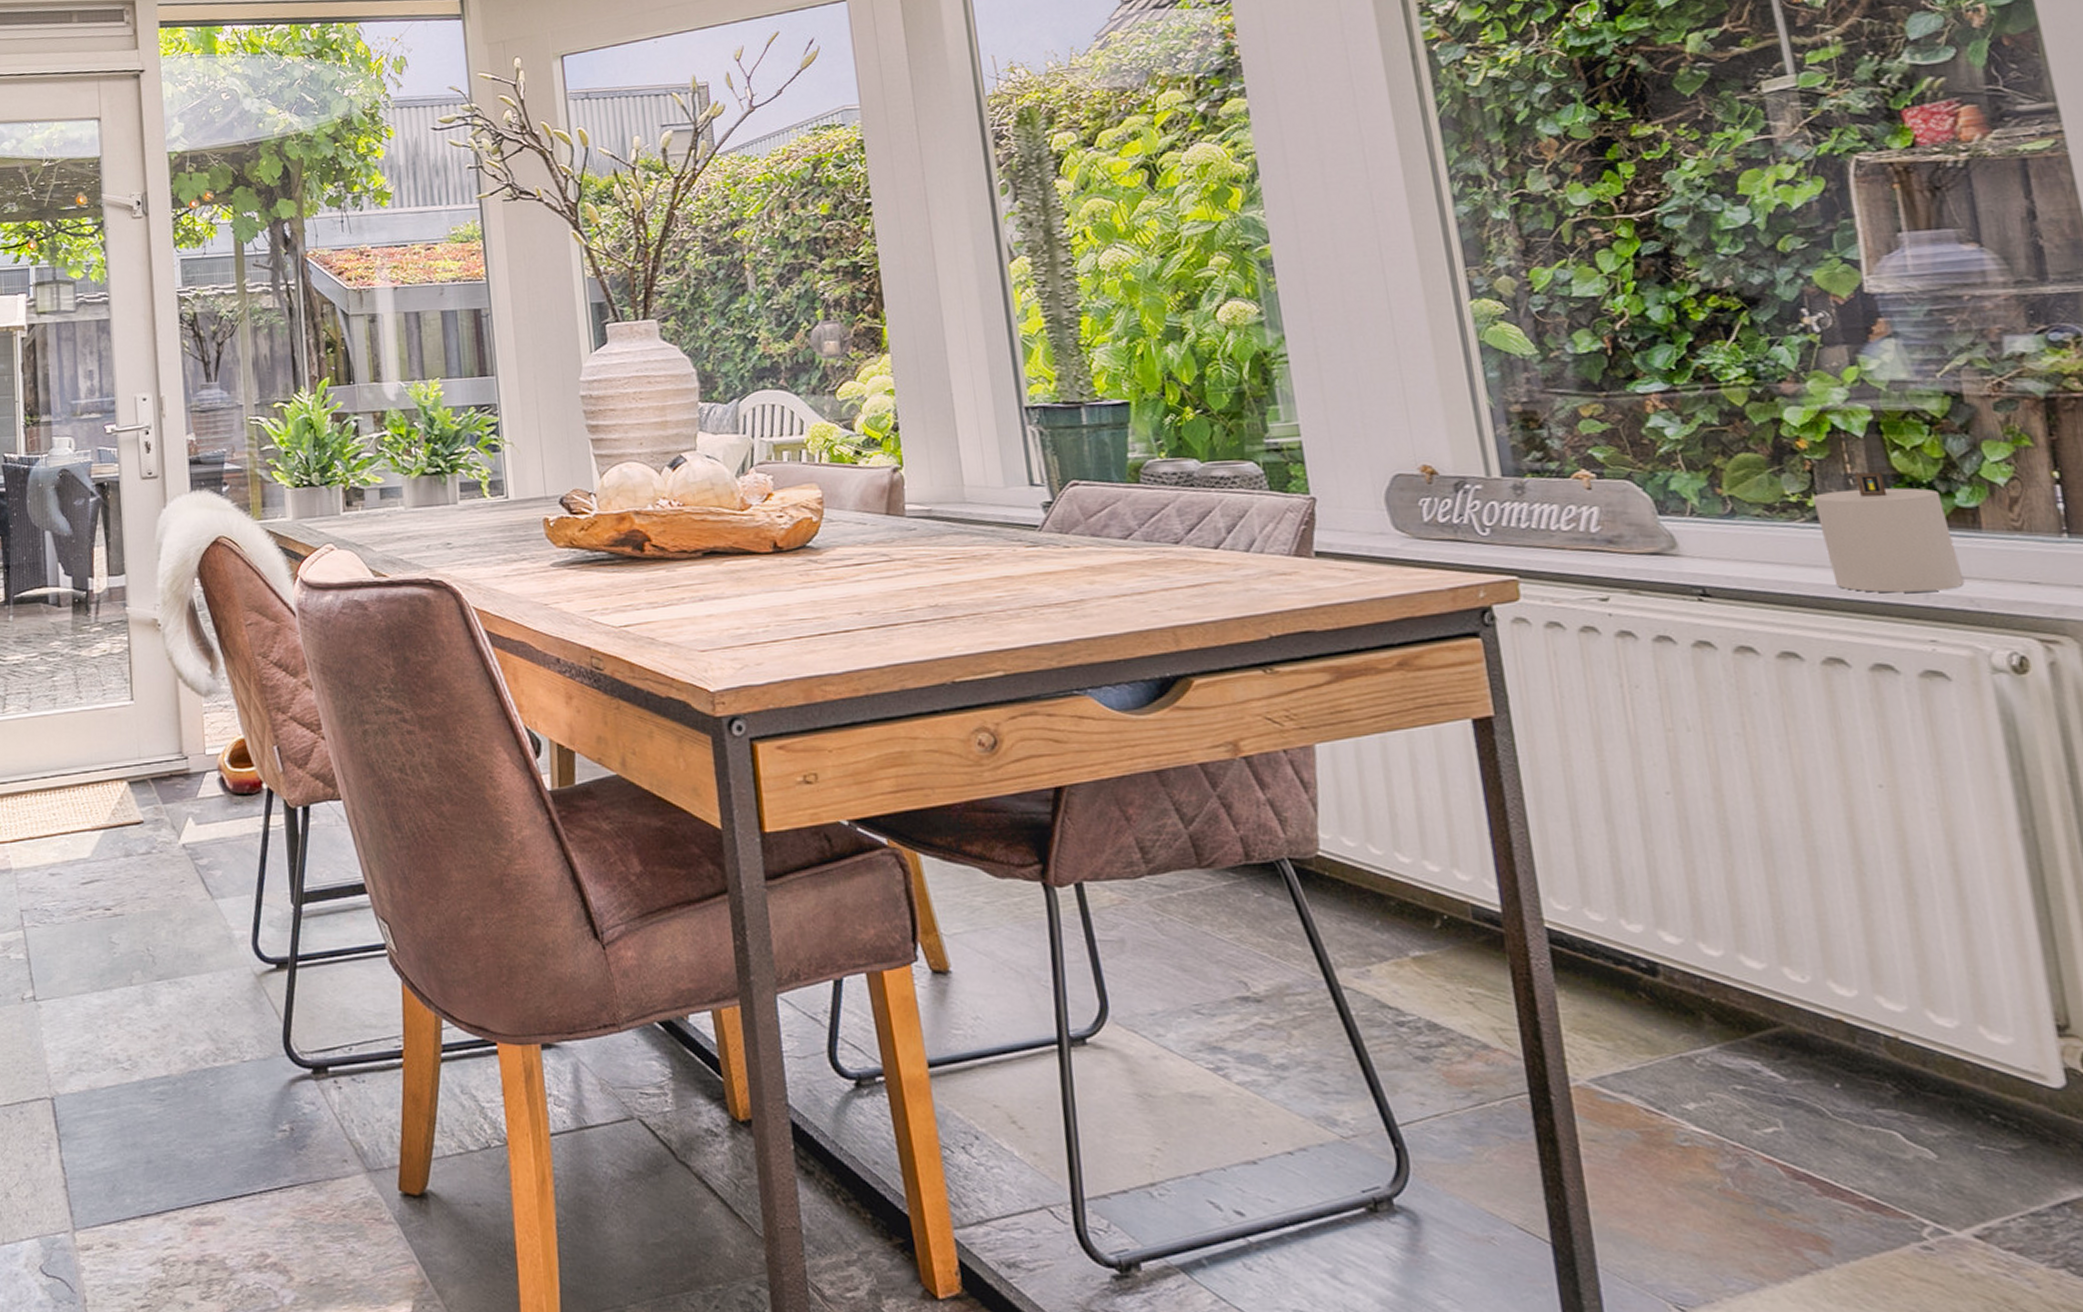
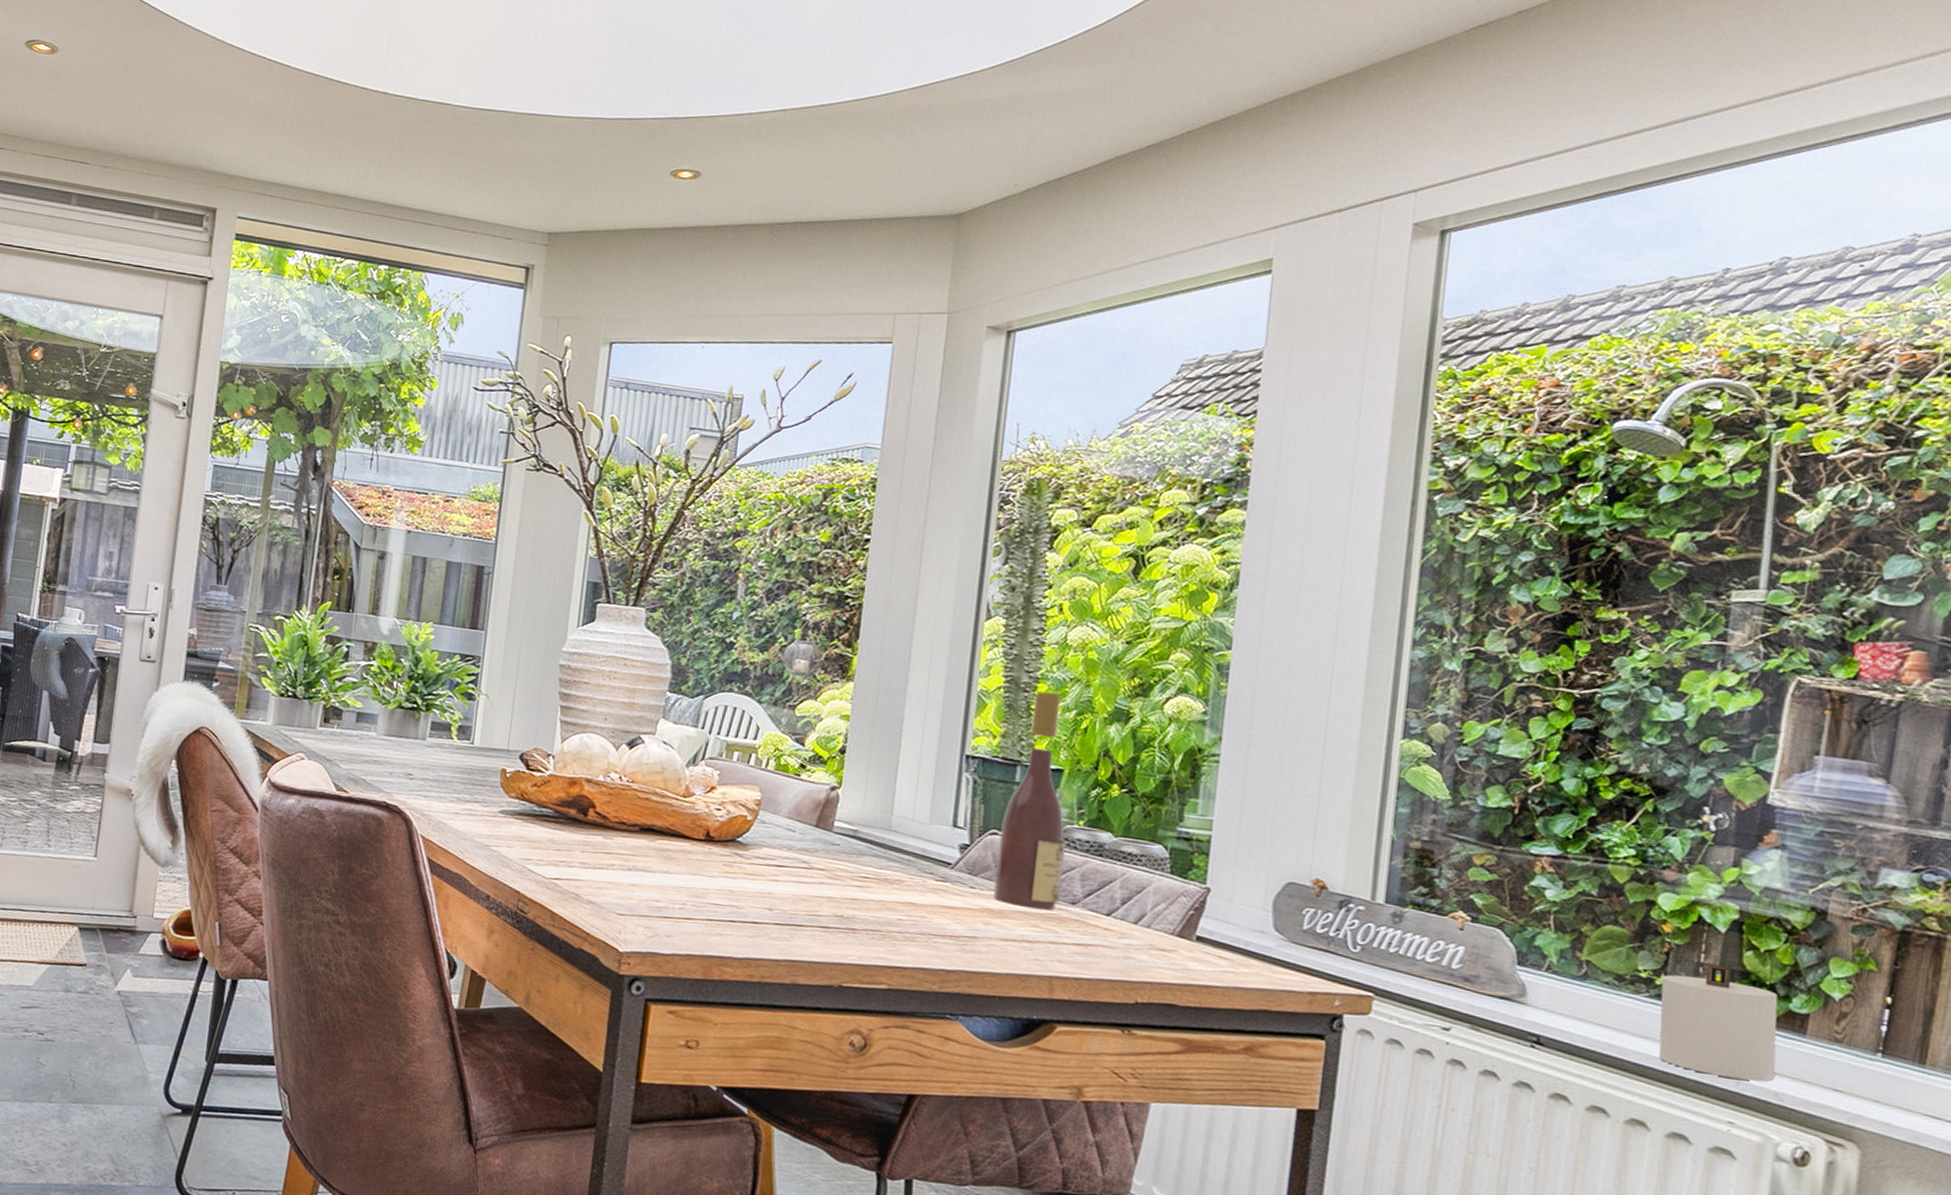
wine bottle: none [1079,323,1161,559] -> present [993,691,1066,911]

